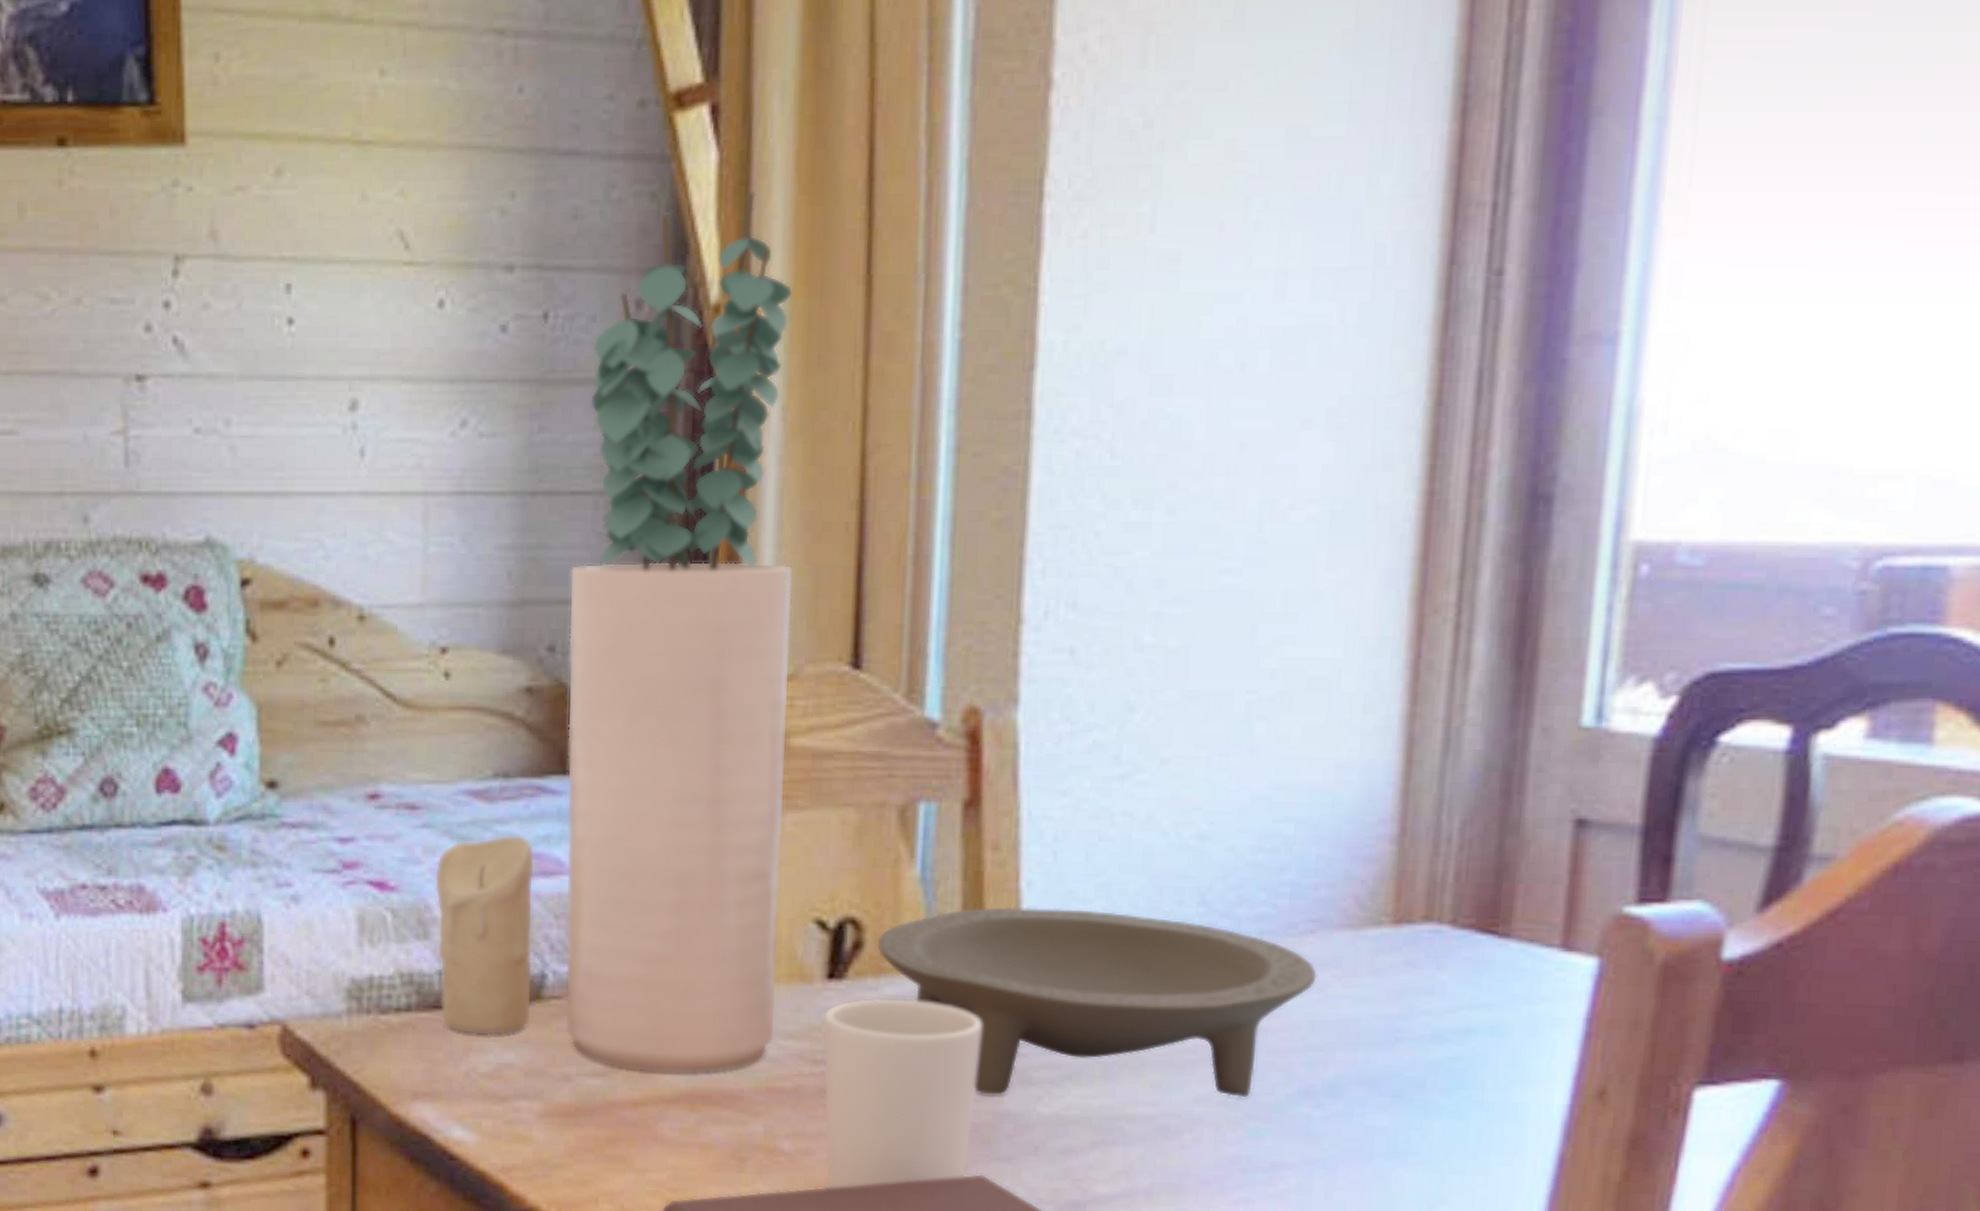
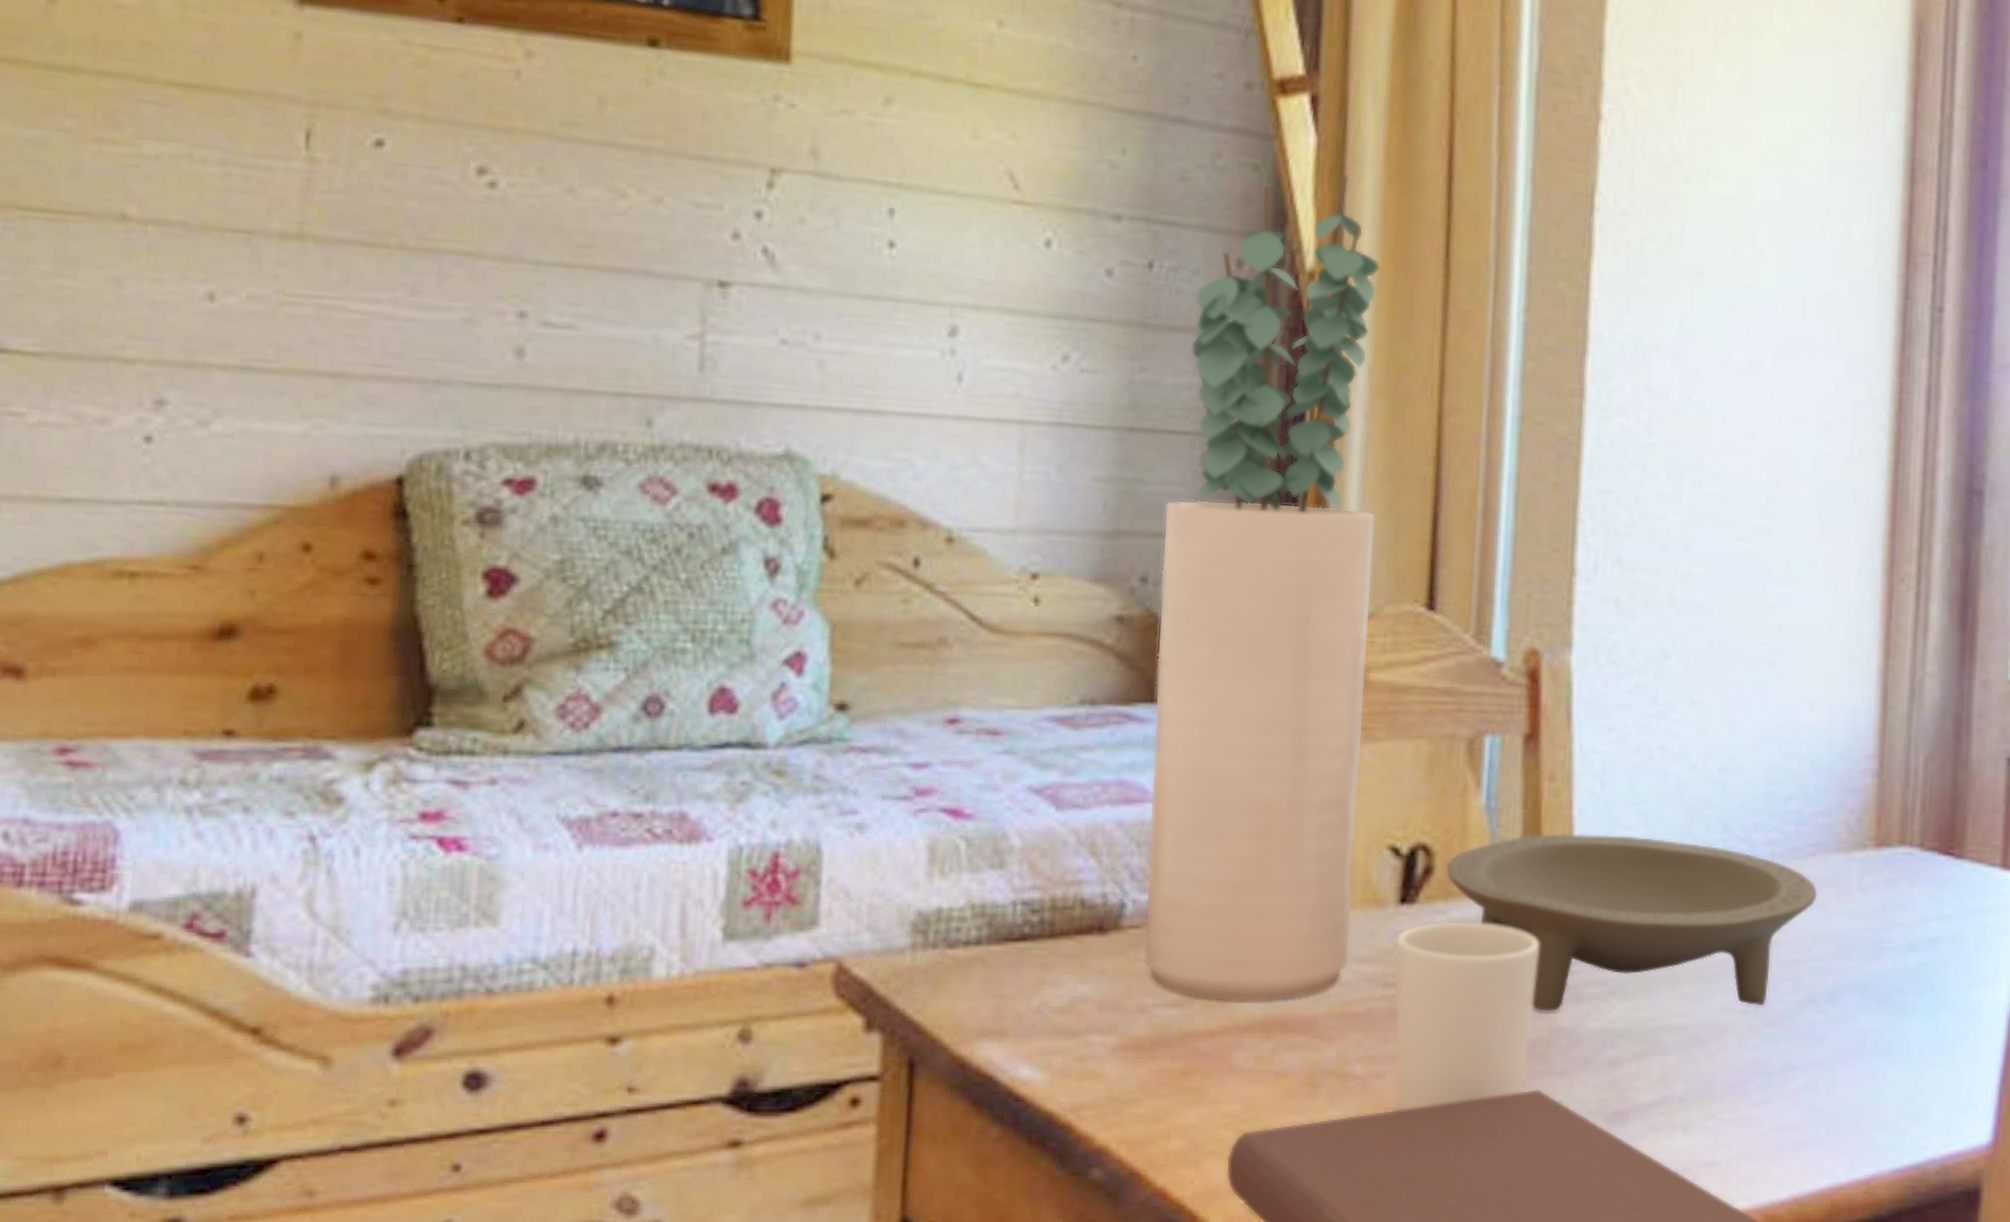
candle: present [434,834,536,1035] -> none [1012,762,1119,967]

